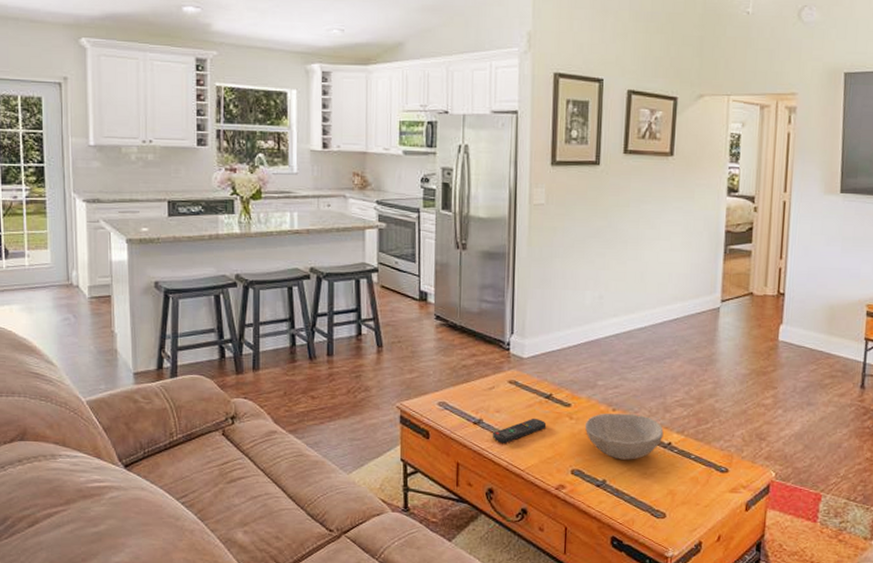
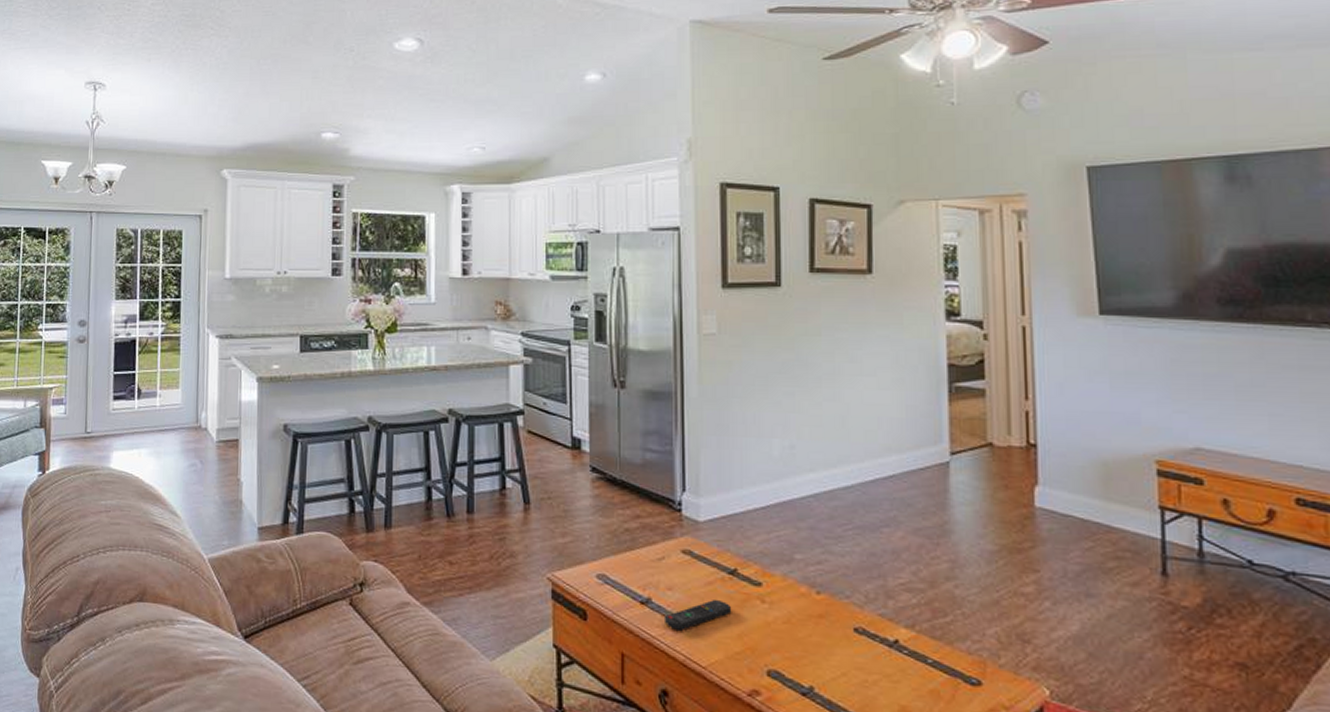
bowl: present [584,413,664,460] -> none [781,596,887,662]

